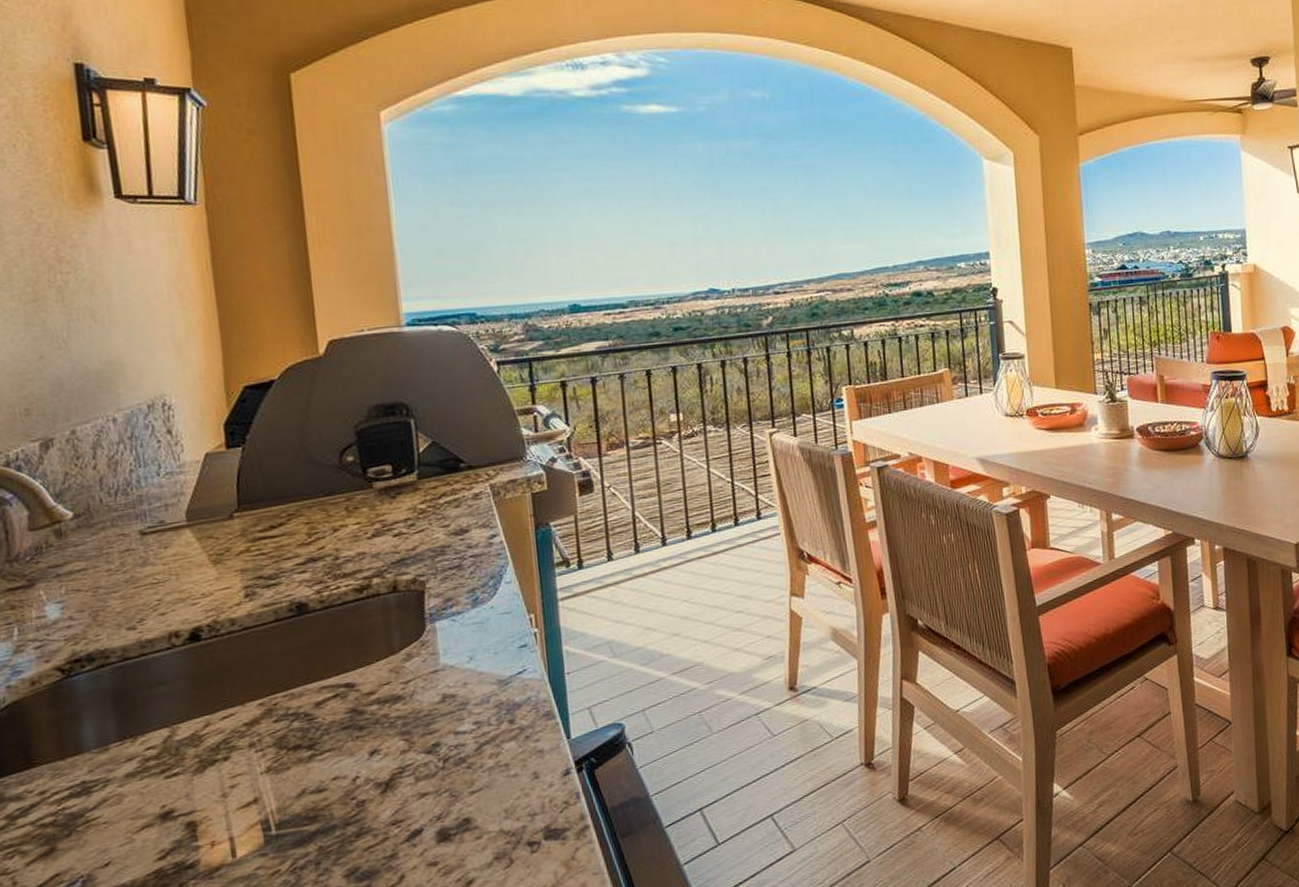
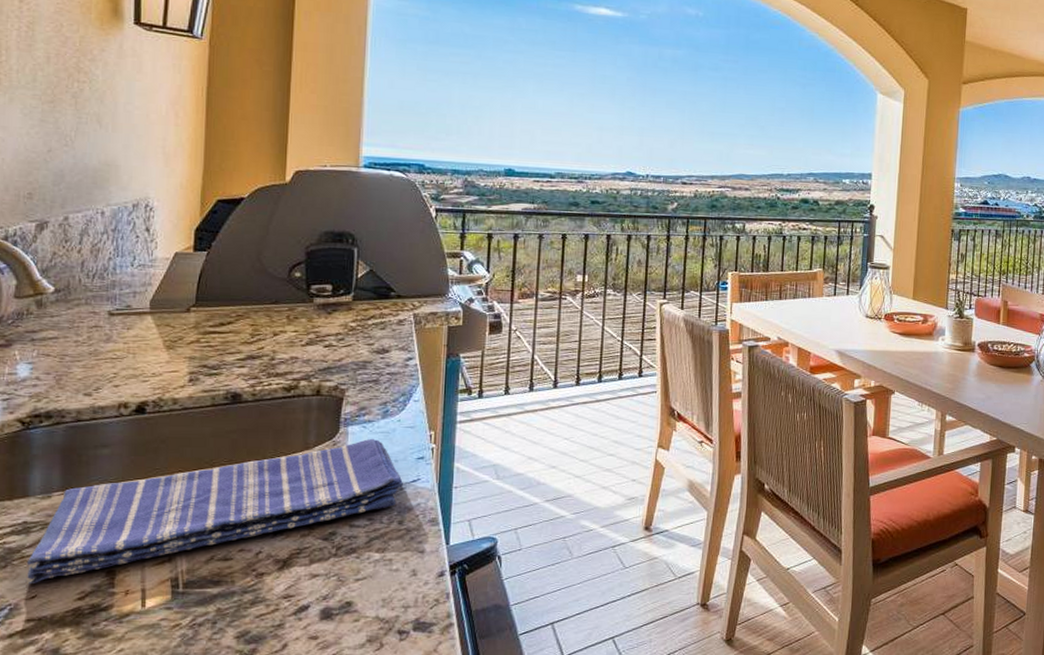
dish towel: none [92,631,509,851] -> present [26,438,404,585]

